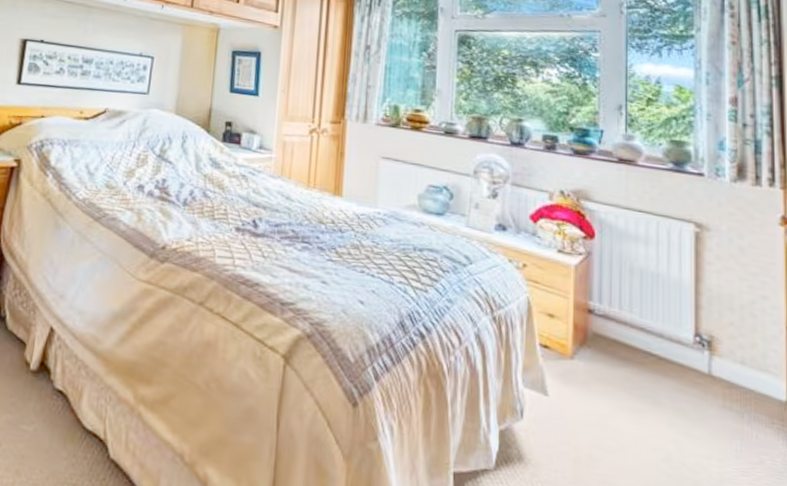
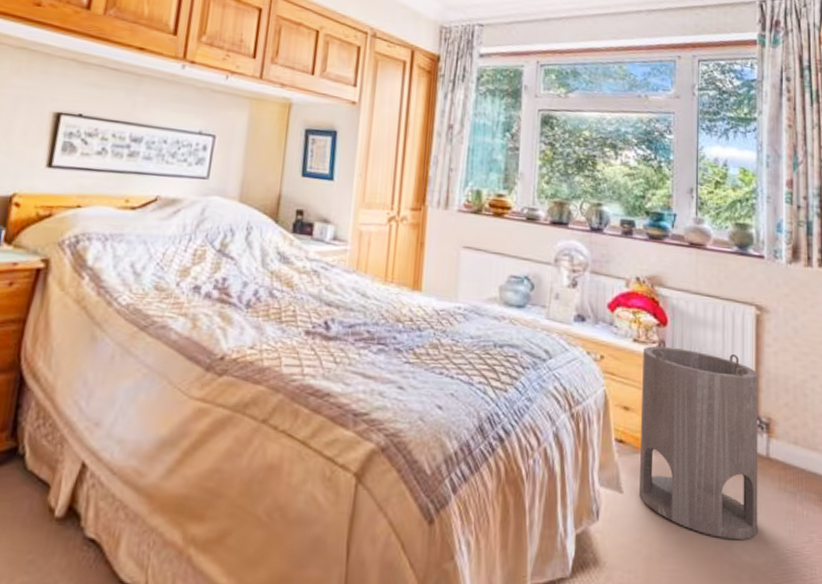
cylinder: none [566,252,699,454] -> present [639,340,758,541]

